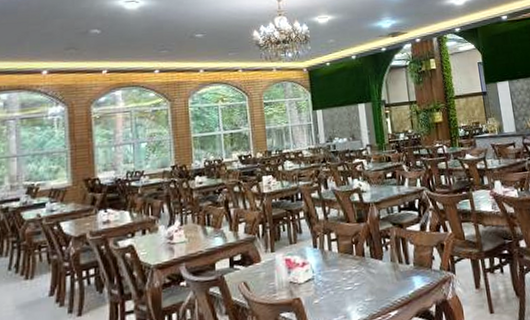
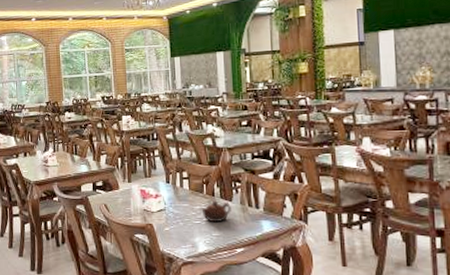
teapot: none [350,261,383,286] -> present [200,200,231,223]

